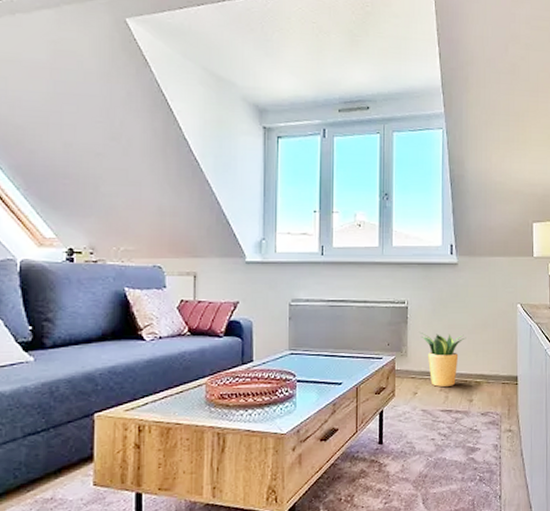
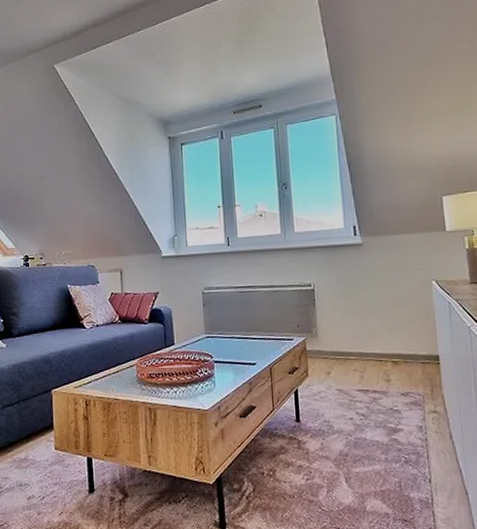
potted plant: present [419,331,466,387] -> none [328,313,378,367]

